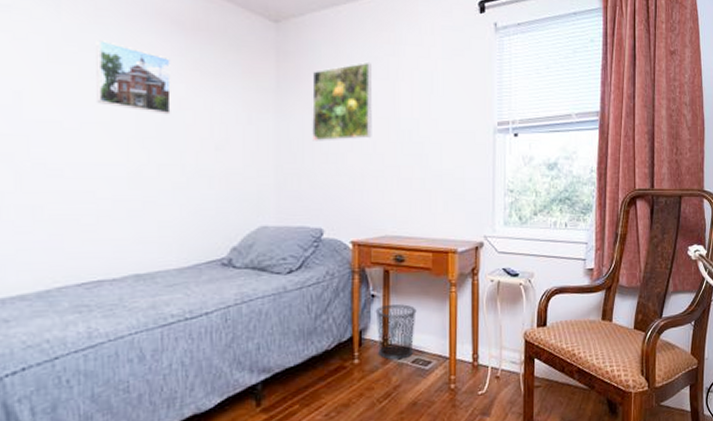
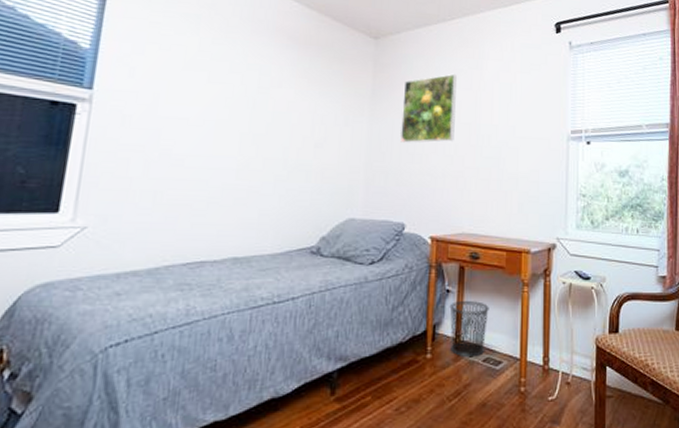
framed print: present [96,40,171,115] -> none [219,51,284,116]

